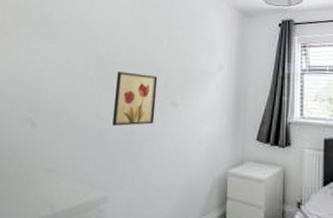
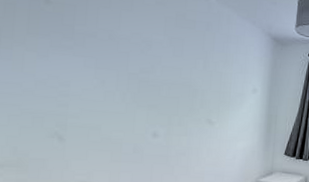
wall art: present [112,72,158,127] -> none [149,90,194,142]

